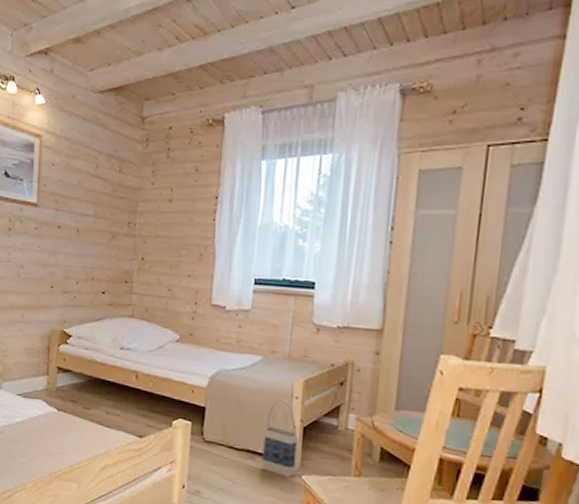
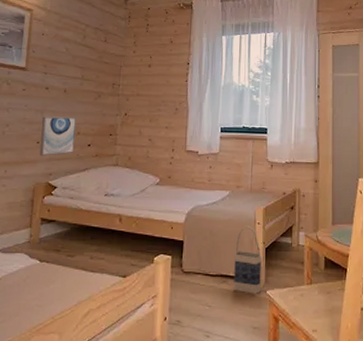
wall art: none [54,258,90,302] -> present [39,116,76,156]

